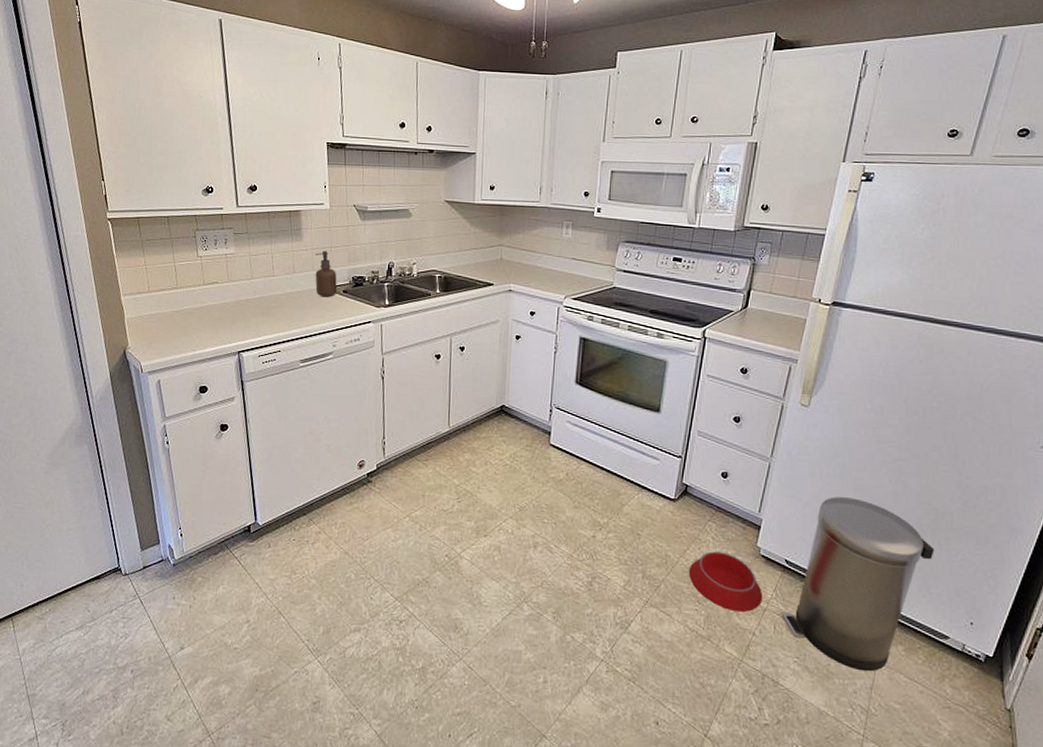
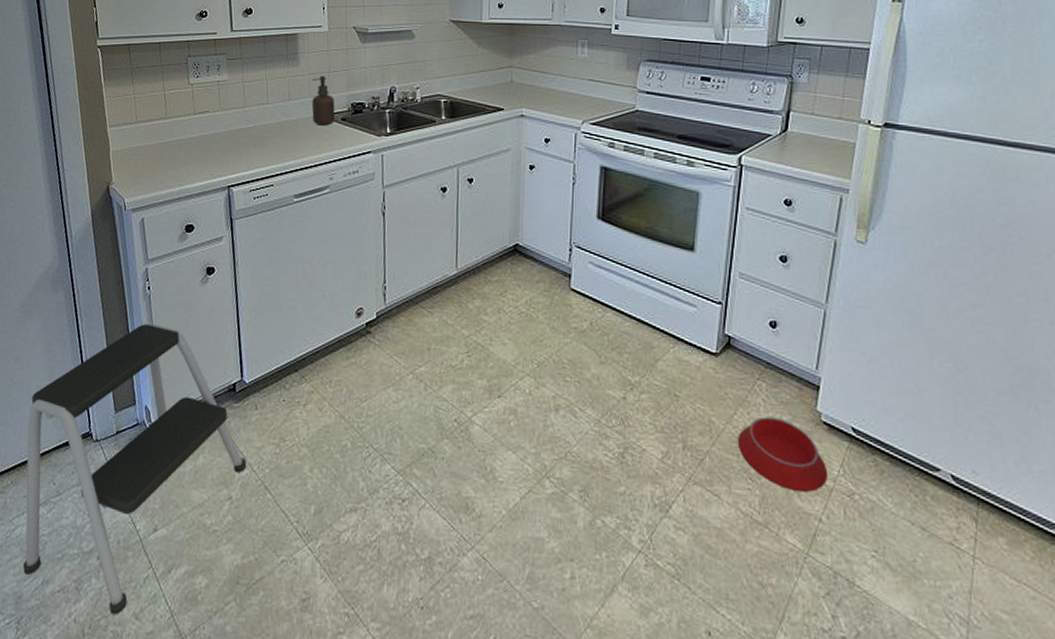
step stool: none [61,473,263,718] -> present [22,323,247,615]
pedal bin: present [781,497,935,672] -> none [851,350,1032,571]

